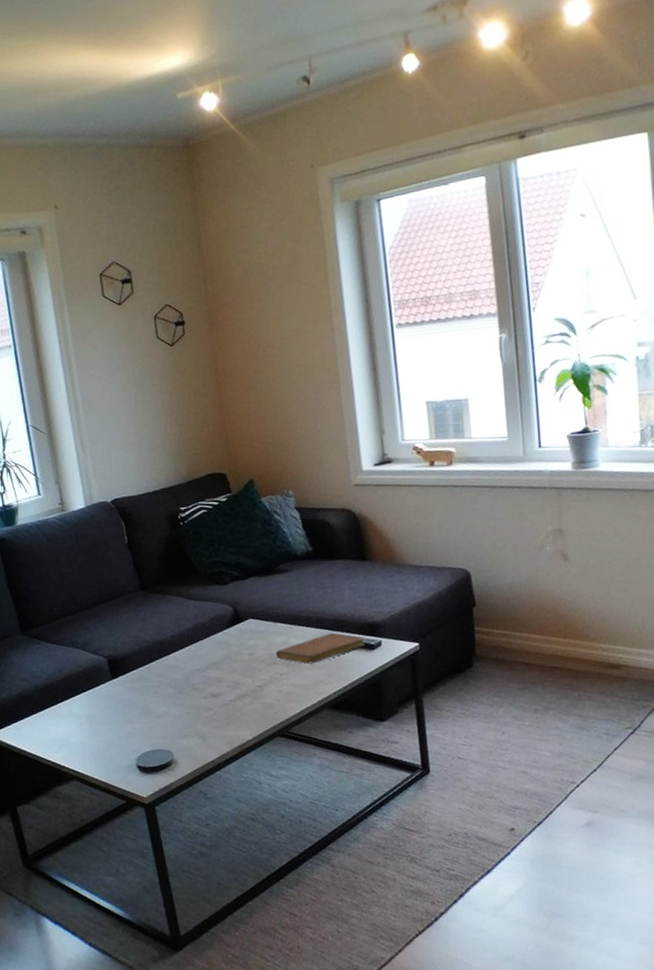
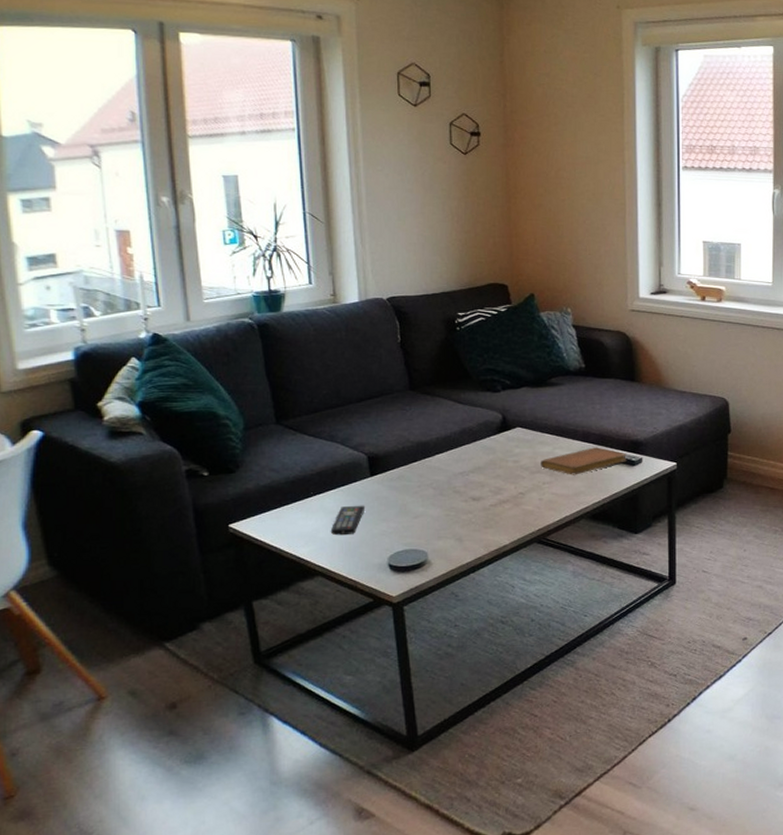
remote control: none [80,708,111,740] -> present [330,505,366,536]

